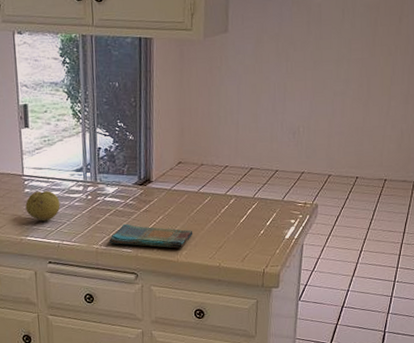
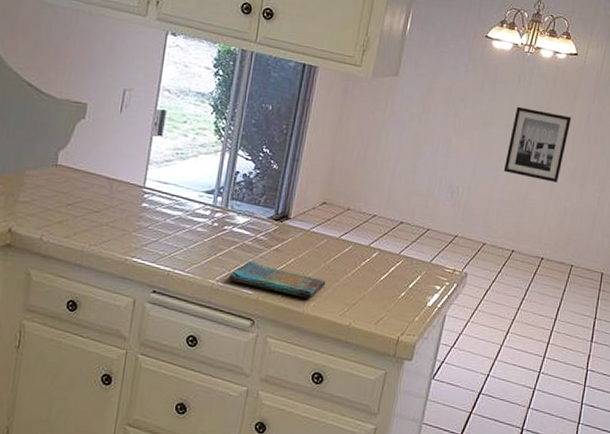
fruit: present [25,190,60,222] -> none [138,208,181,244]
wall art: none [339,40,399,107] -> present [503,106,572,182]

